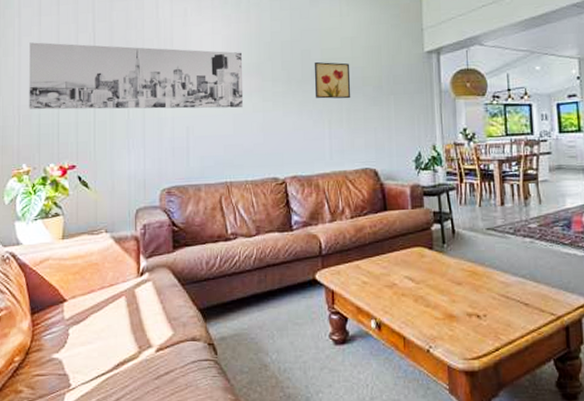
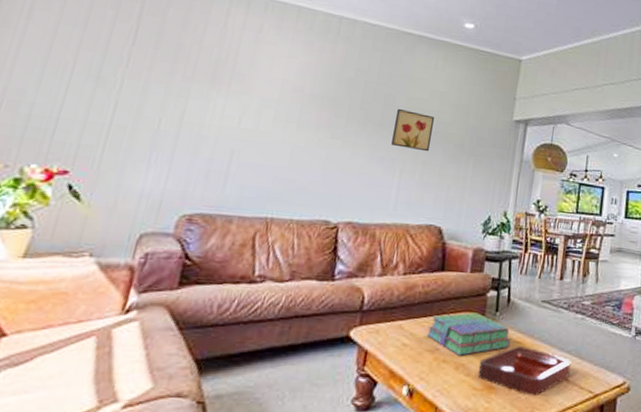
wall art: present [29,42,244,110] -> none [19,18,318,141]
stack of books: none [382,246,463,289] -> present [426,312,511,356]
decorative tray: none [436,273,528,322] -> present [477,345,571,397]

